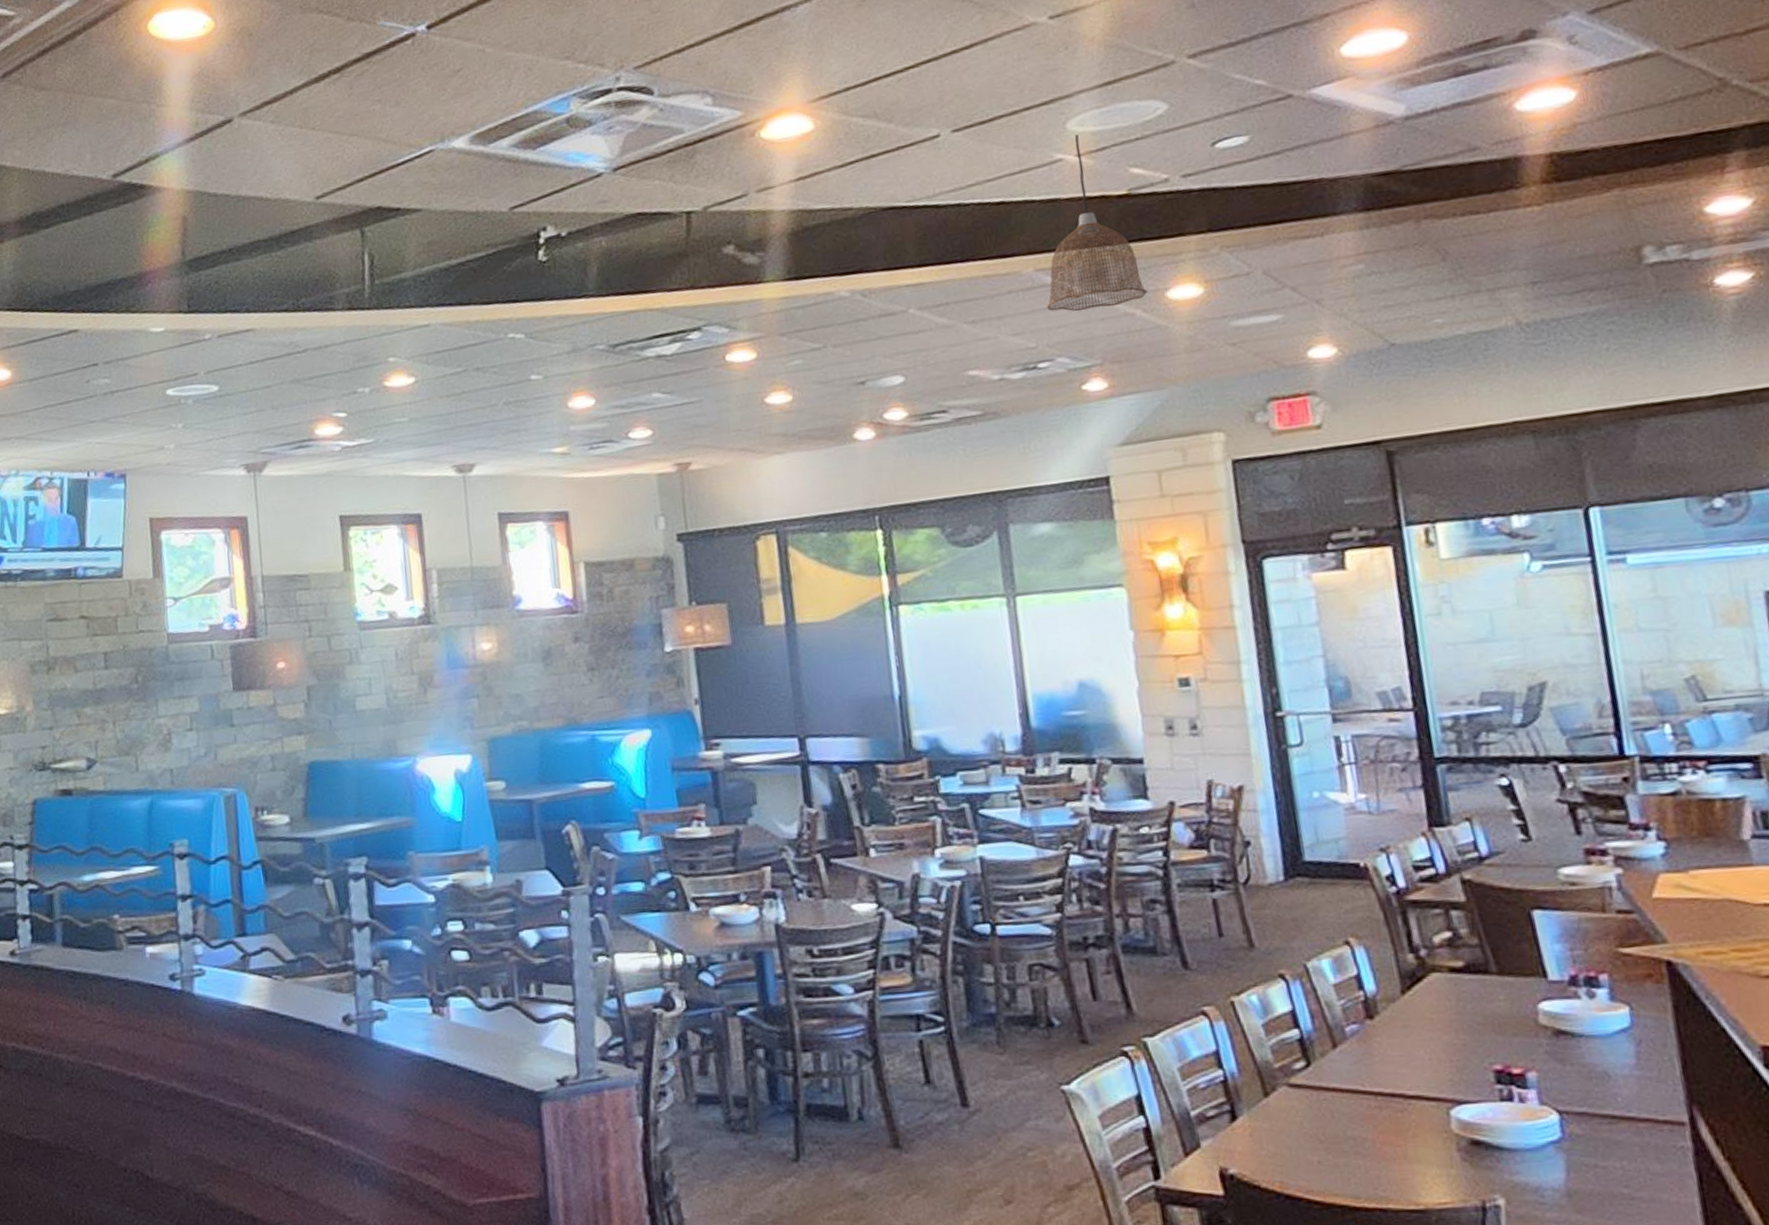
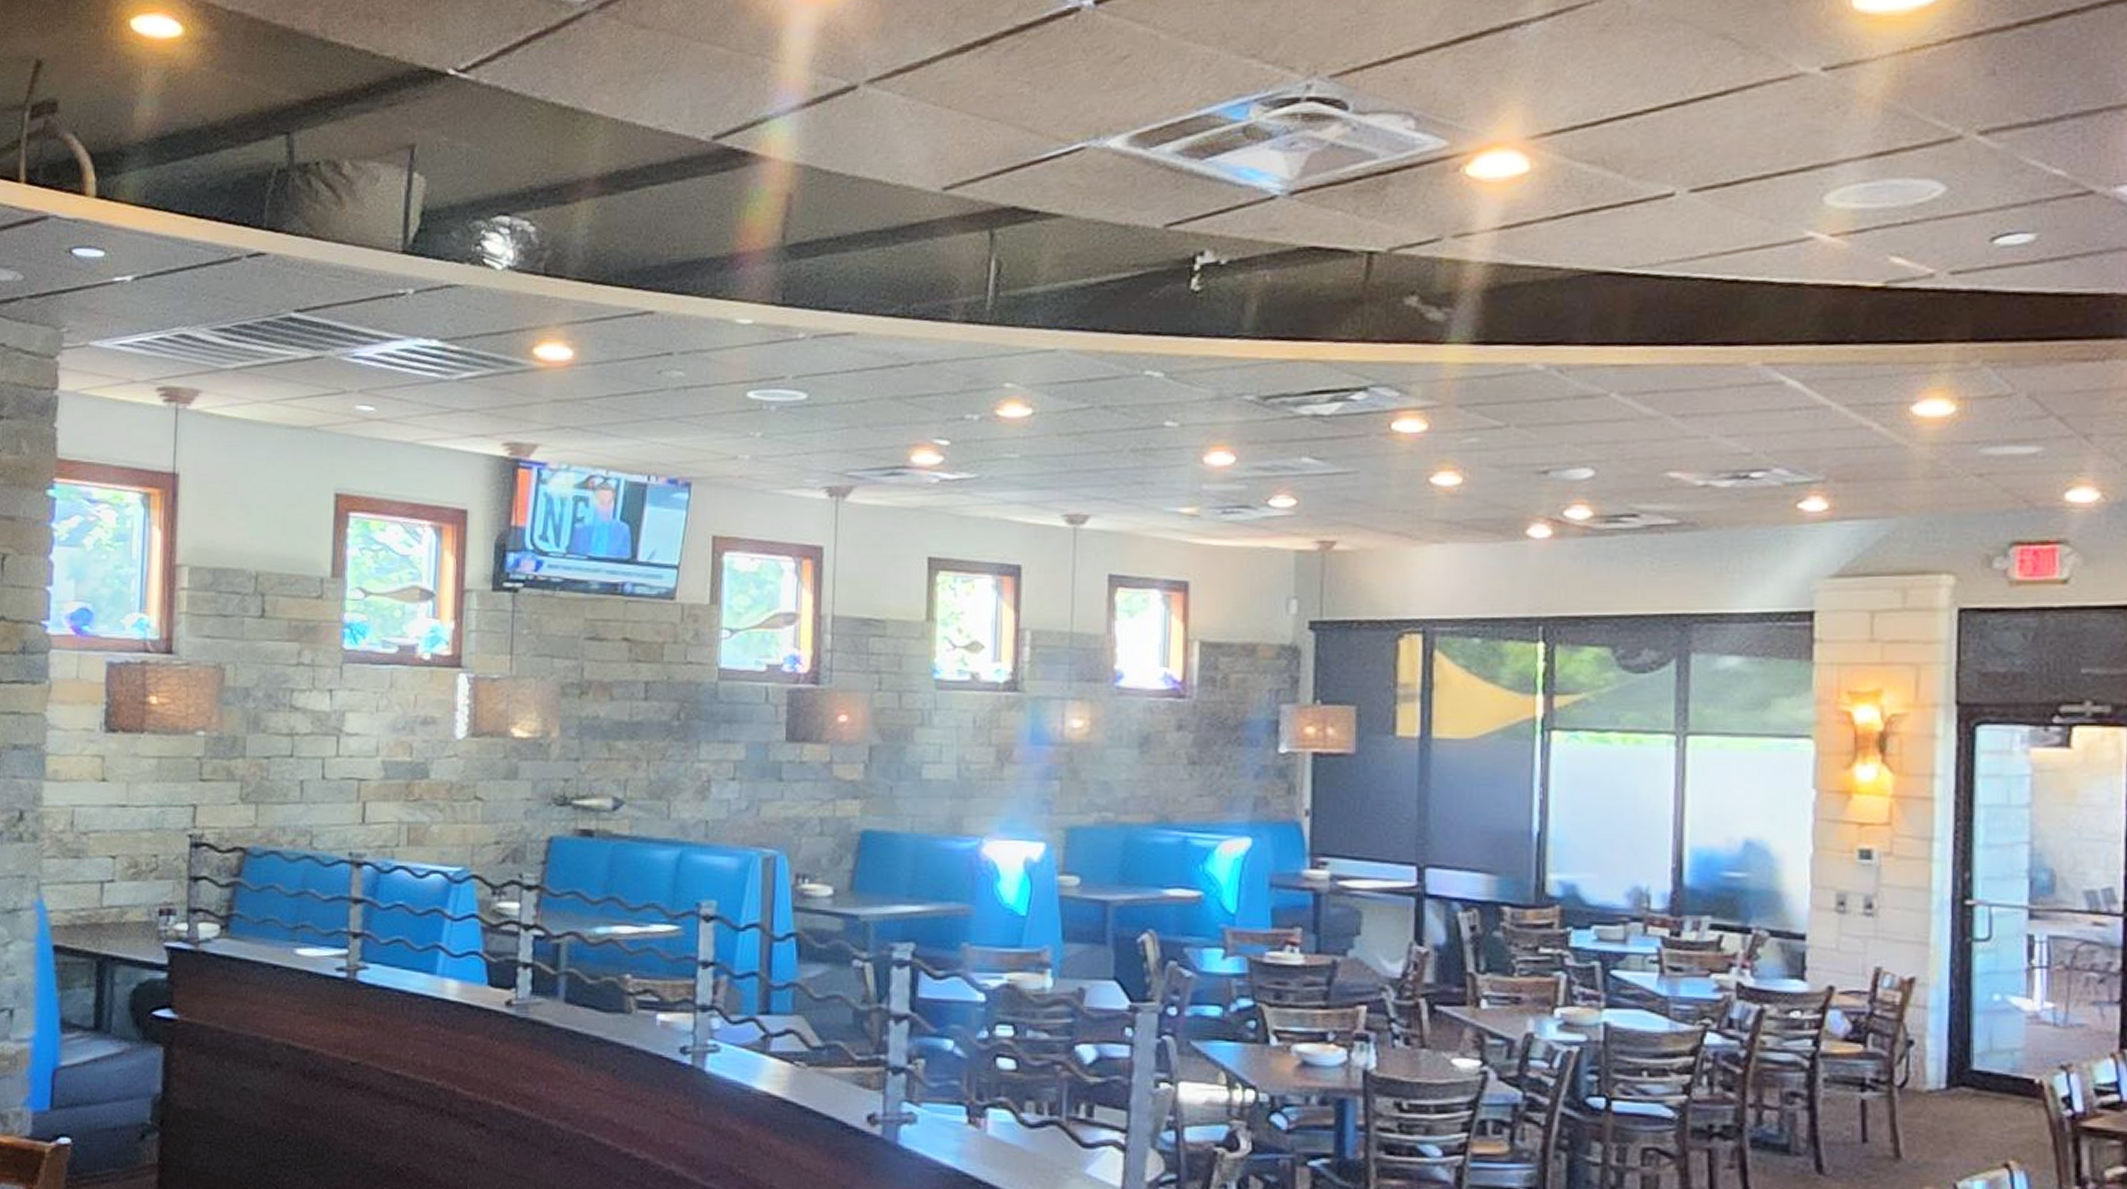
pendant lamp: present [1047,134,1148,312] -> none [1771,210,1890,418]

